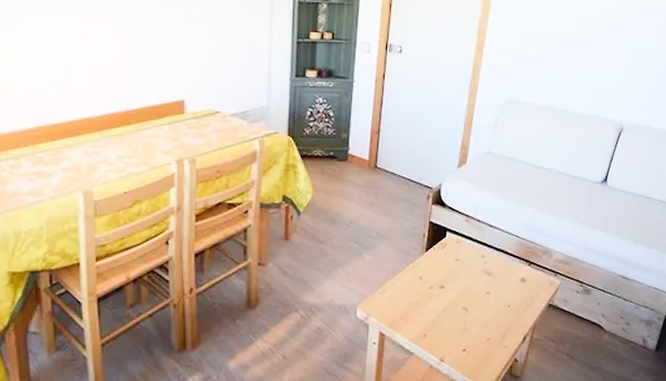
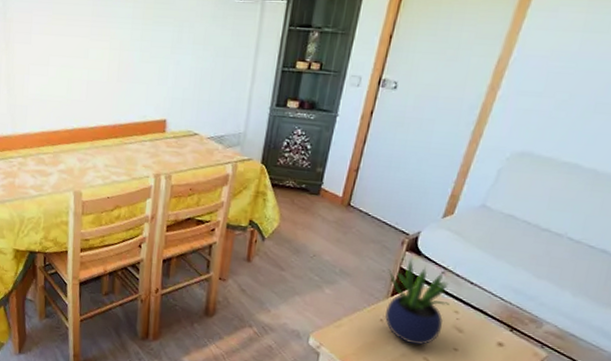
potted plant: none [420,210,476,295] -> present [384,257,450,345]

